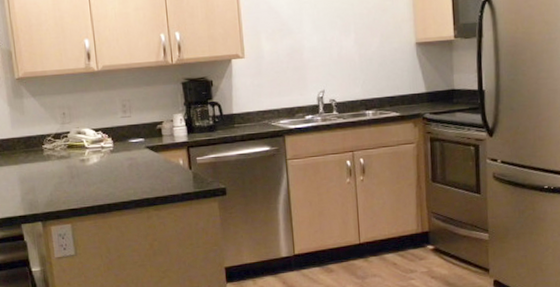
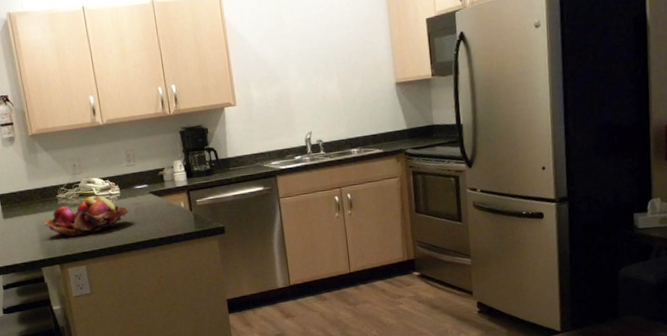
fruit basket: none [27,147,123,192] -> present [44,195,129,237]

